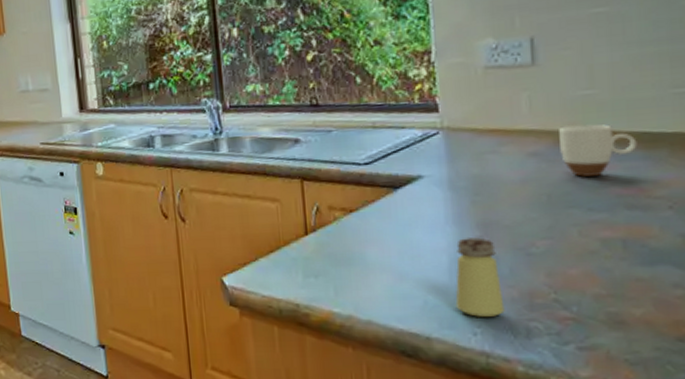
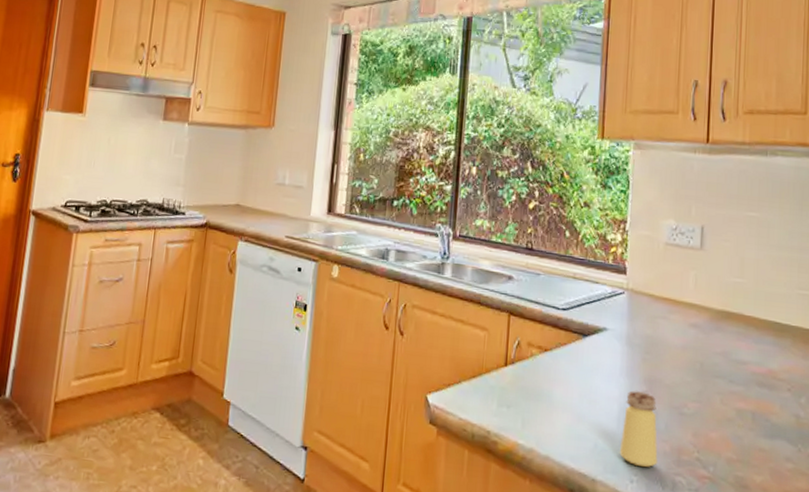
mug: present [559,124,638,177] -> none [714,305,770,353]

